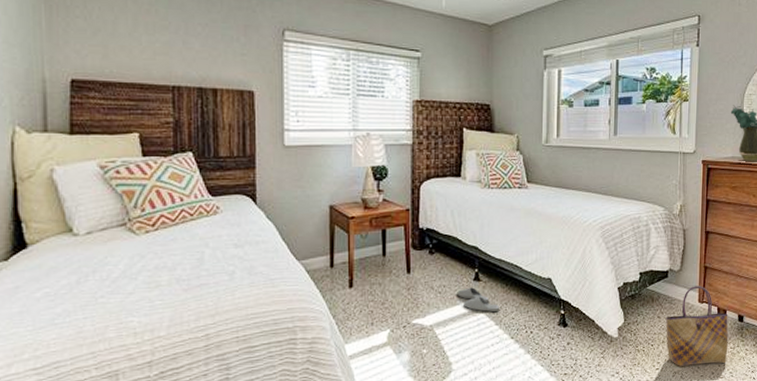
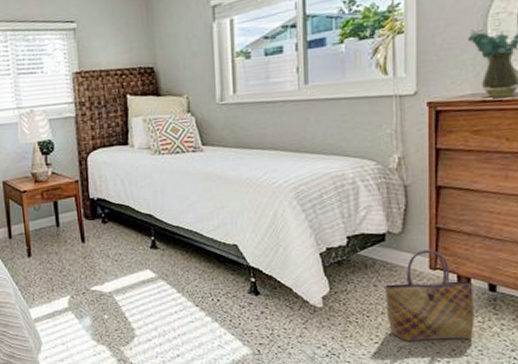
slippers: present [457,287,500,313] -> none [134,255,182,280]

